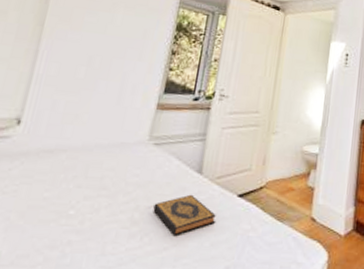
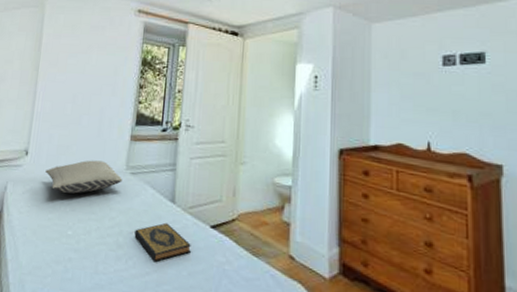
pillow: none [44,130,144,168] -> present [45,160,123,194]

